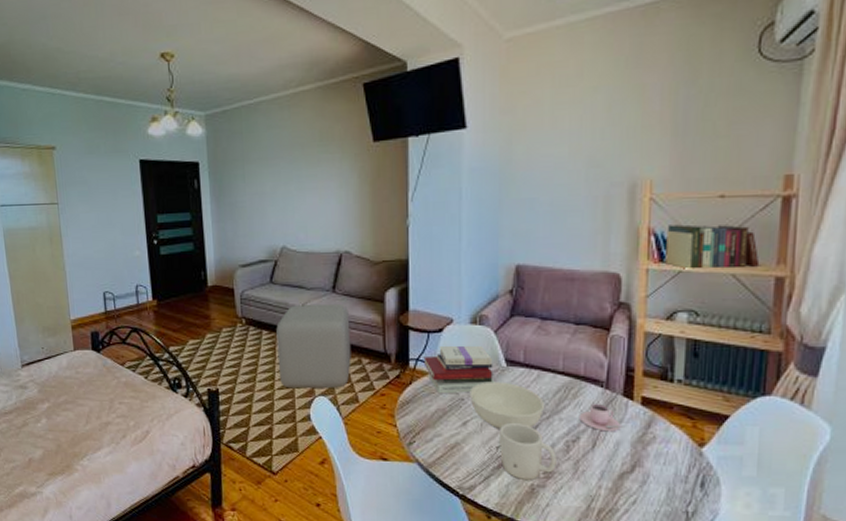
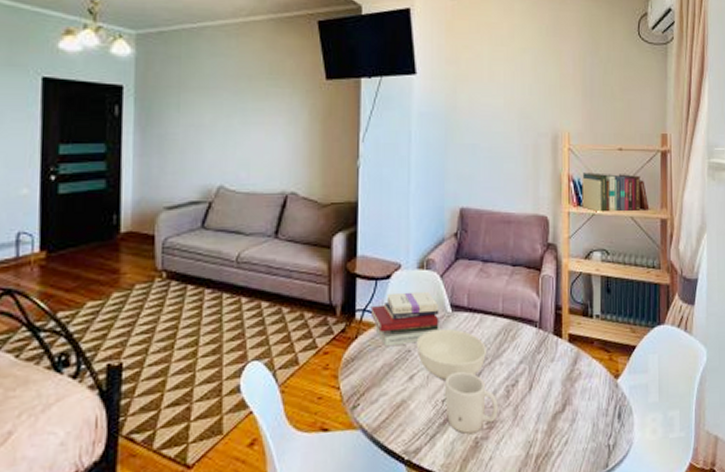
pouf: present [276,303,351,389] -> none [204,250,293,355]
teacup: present [579,403,624,432] -> none [517,343,555,372]

